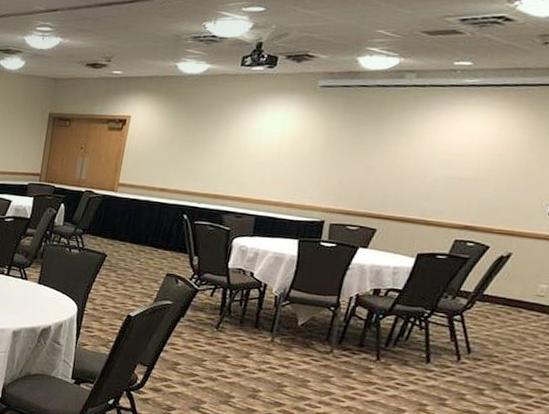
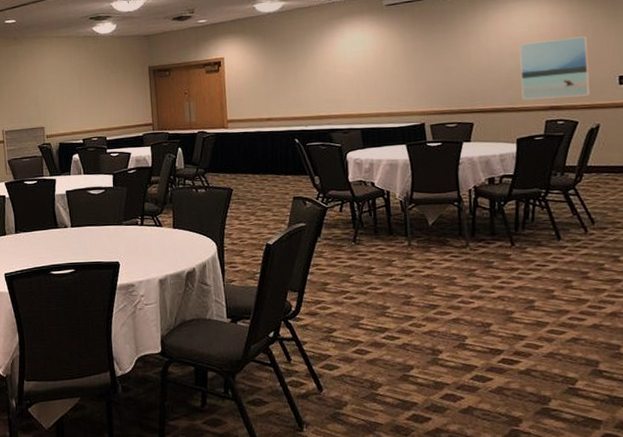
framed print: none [437,153,531,221] -> present [519,36,591,101]

